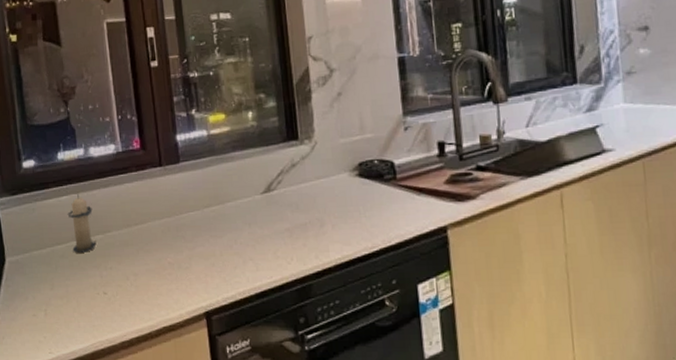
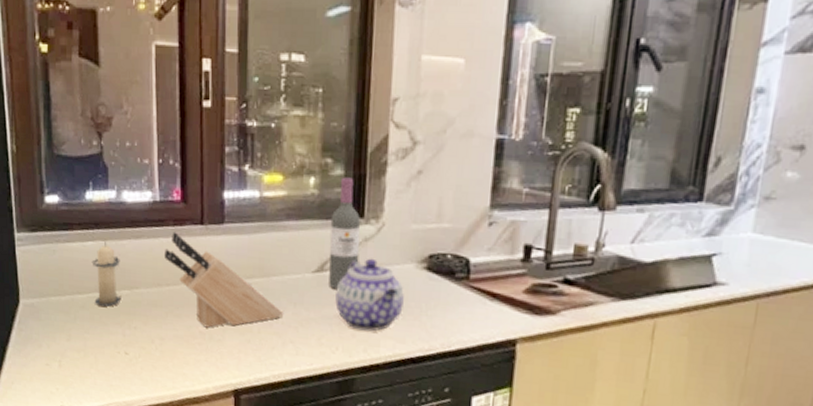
knife block: none [130,176,241,258] -> present [165,232,284,328]
wine bottle: none [270,107,300,206] -> present [329,177,361,290]
teapot: none [283,173,344,239] -> present [335,258,404,332]

